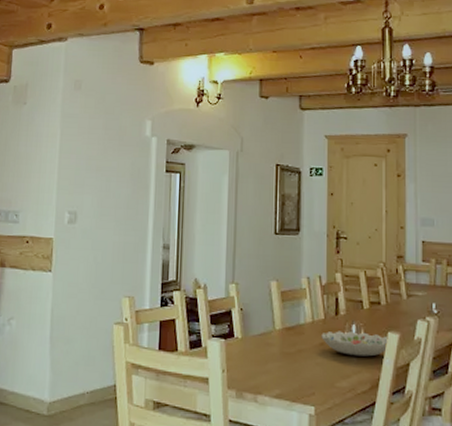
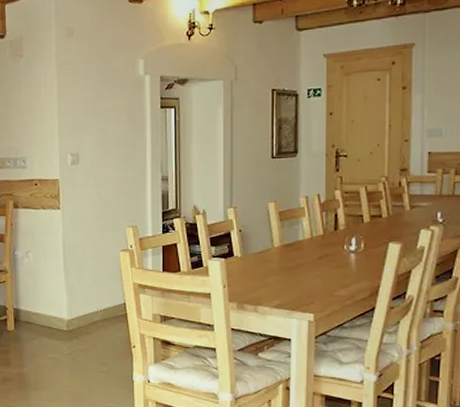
decorative bowl: present [321,331,390,357] -> none [320,244,391,267]

